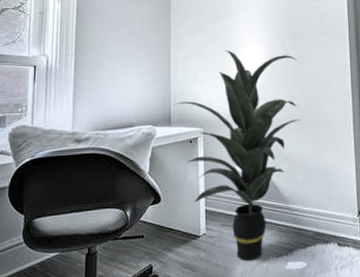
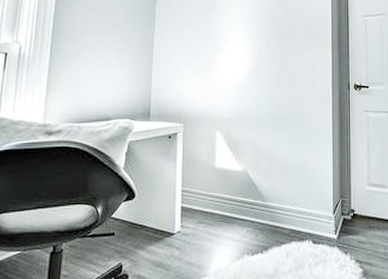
indoor plant: present [173,50,301,261] -> none [153,47,282,259]

